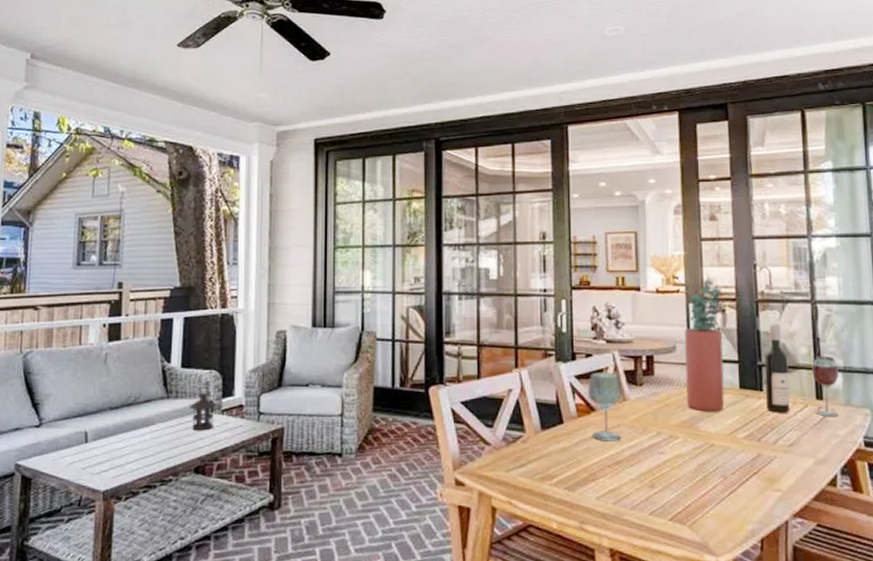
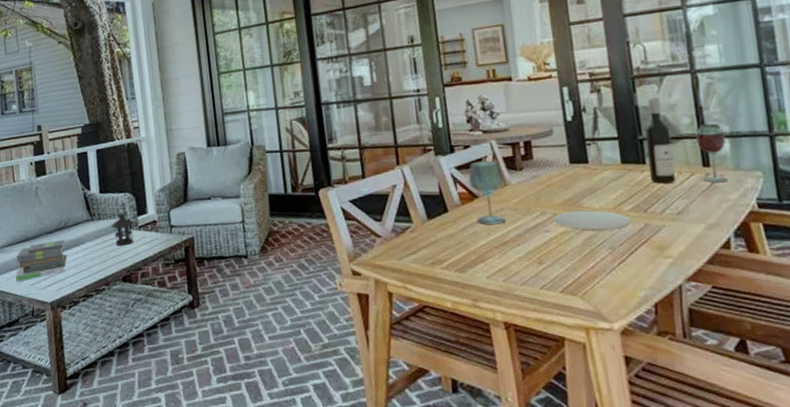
books: none [65,417,133,464] -> present [15,239,68,283]
plate: none [668,434,745,457] -> present [552,210,632,232]
vase: present [684,274,725,412] -> none [559,56,608,189]

